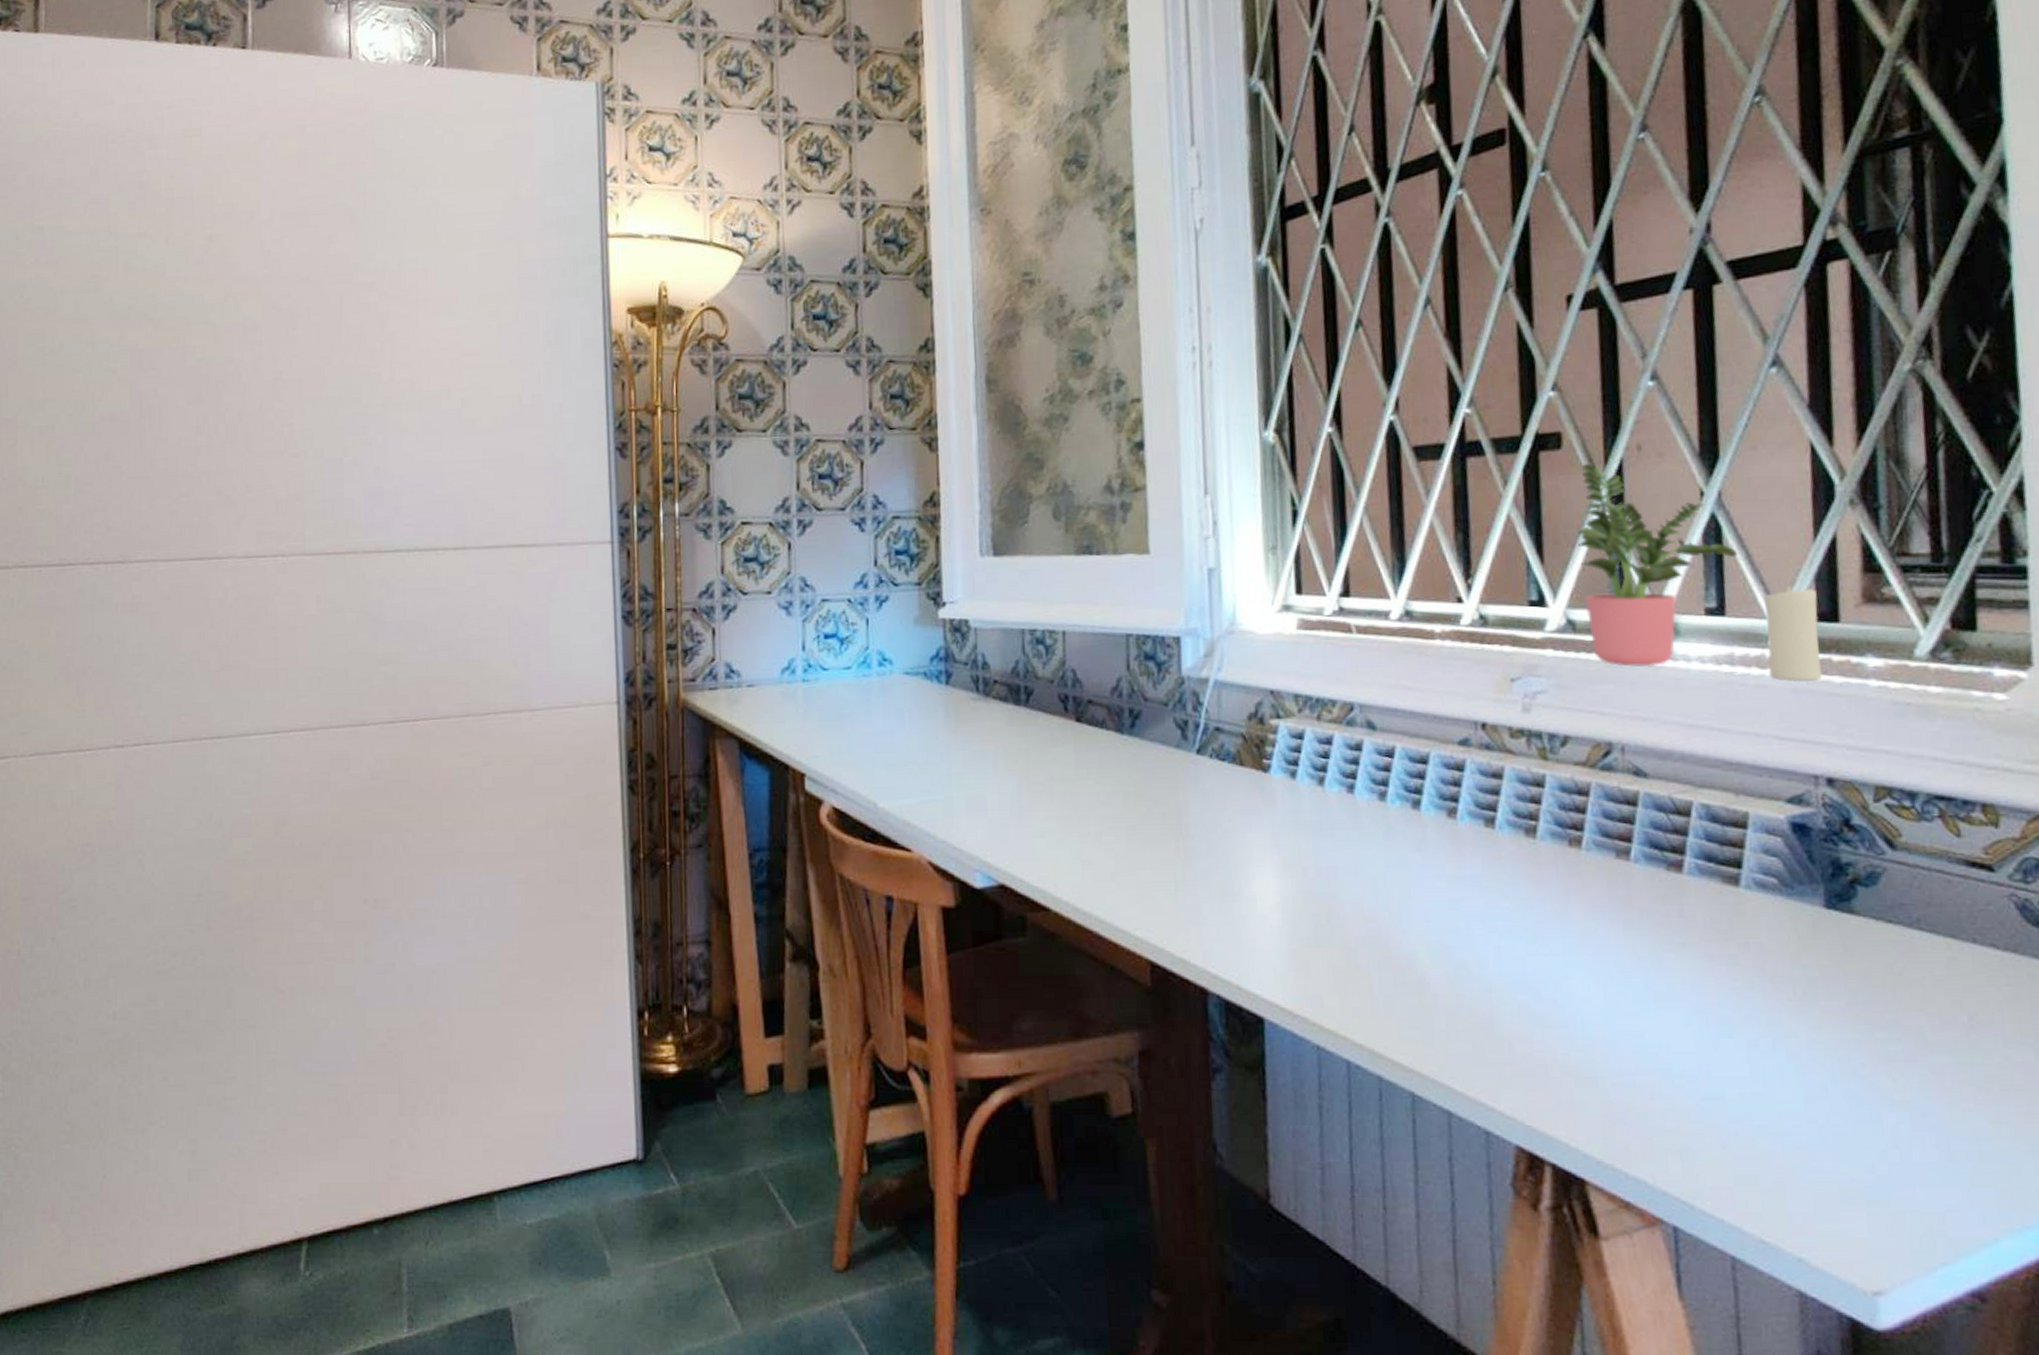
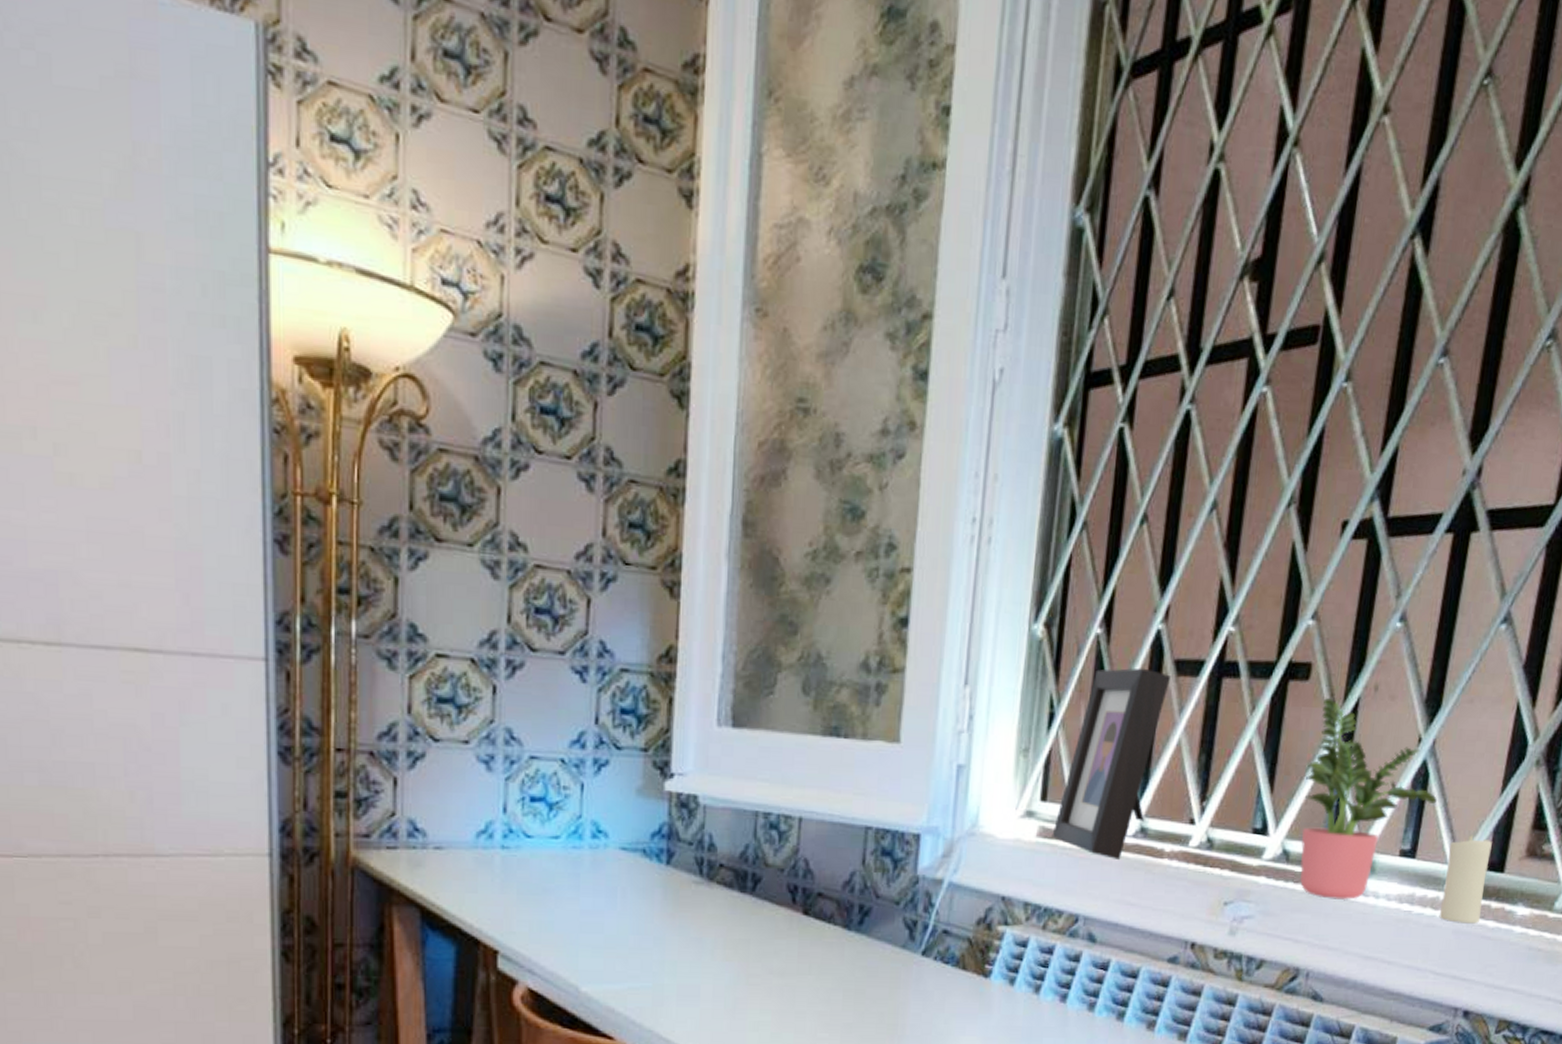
picture frame: none [1312,458,1412,646] -> present [1052,668,1172,861]

